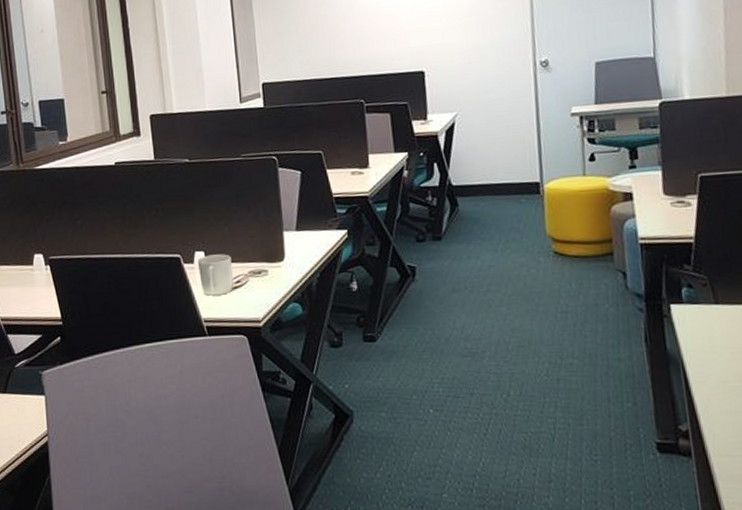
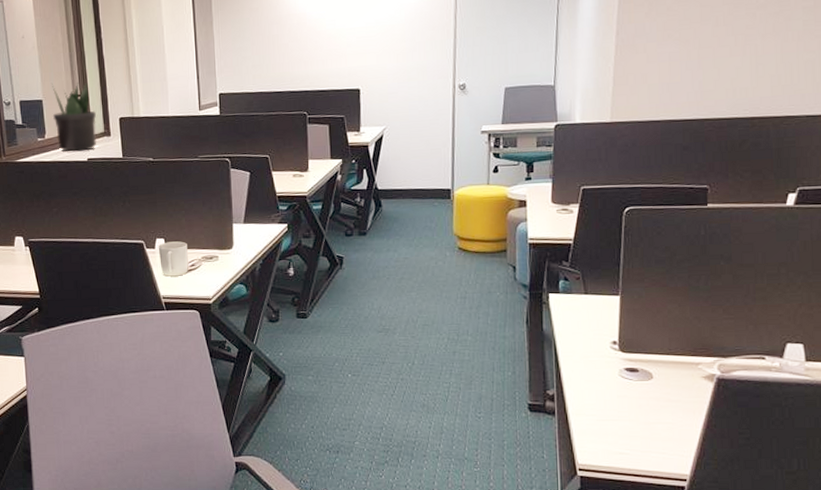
planter: none [74,78,125,155] -> present [52,83,97,151]

